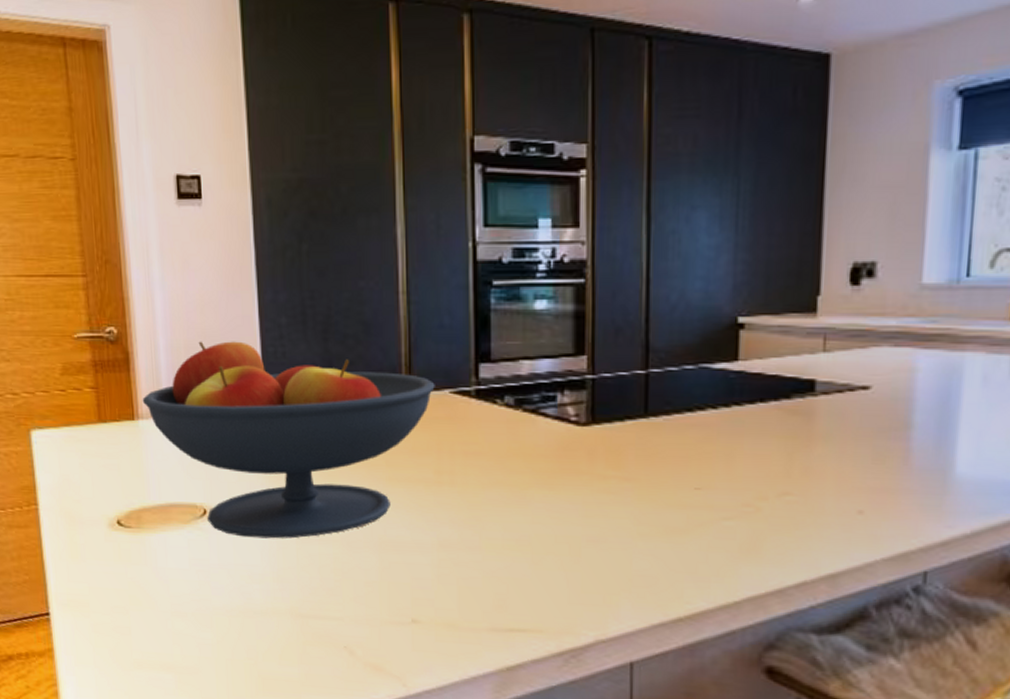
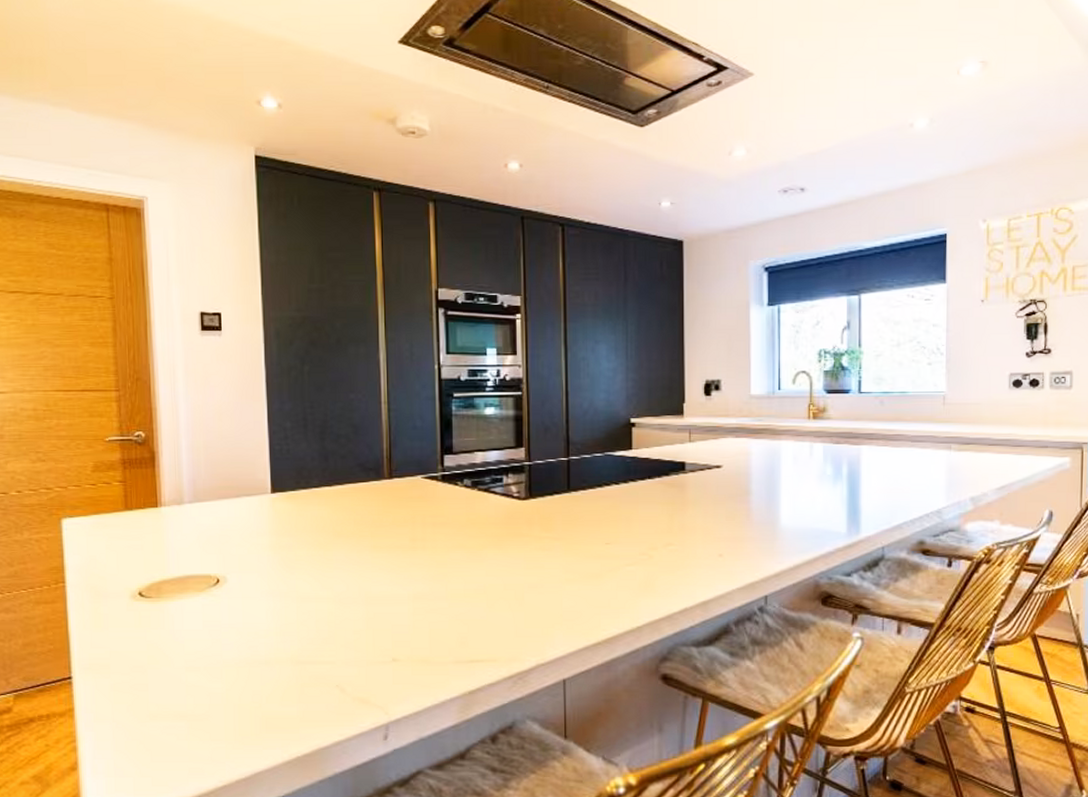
fruit bowl: present [142,341,435,539] -> none [165,441,410,600]

